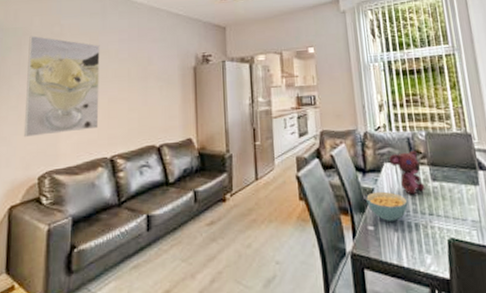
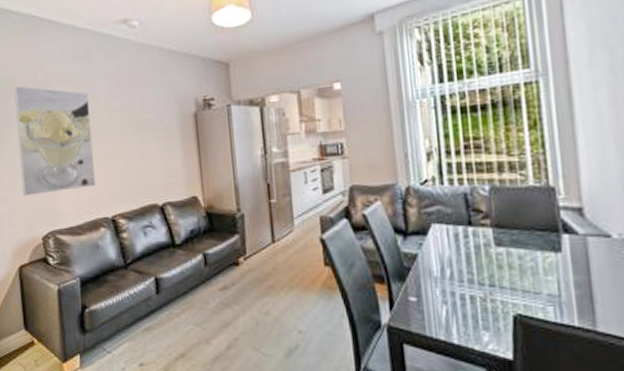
cereal bowl: present [366,191,408,221] -> none [407,257,462,292]
teddy bear: present [389,150,425,195] -> none [438,208,486,263]

